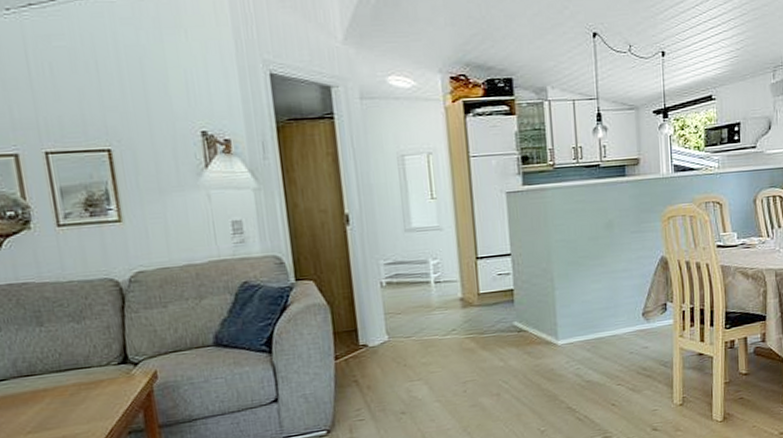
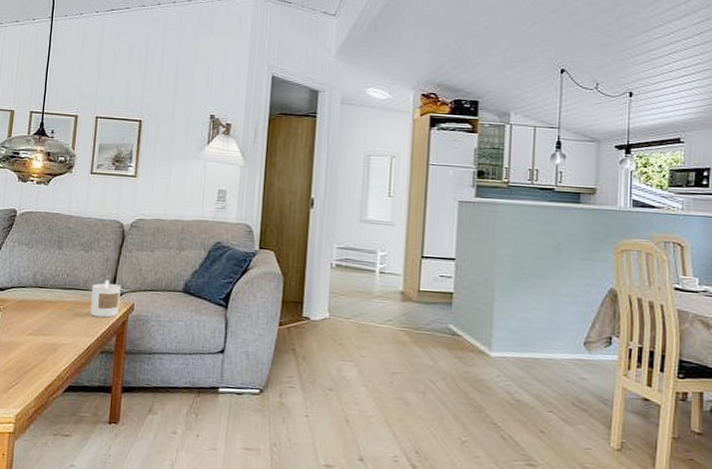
candle: none [95,350,140,395] -> present [90,280,121,318]

